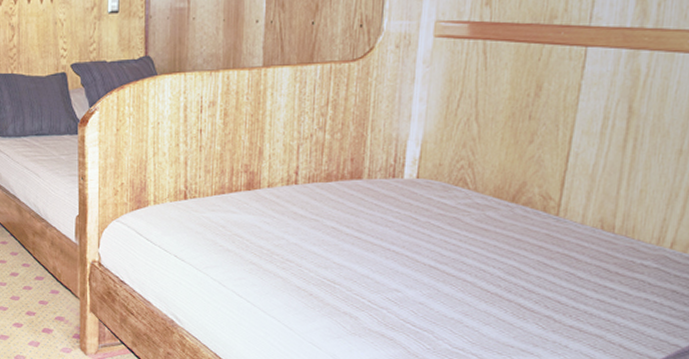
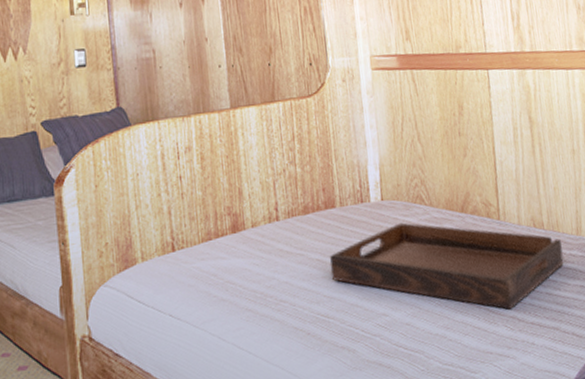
serving tray: none [345,203,633,309] -> present [329,222,564,310]

